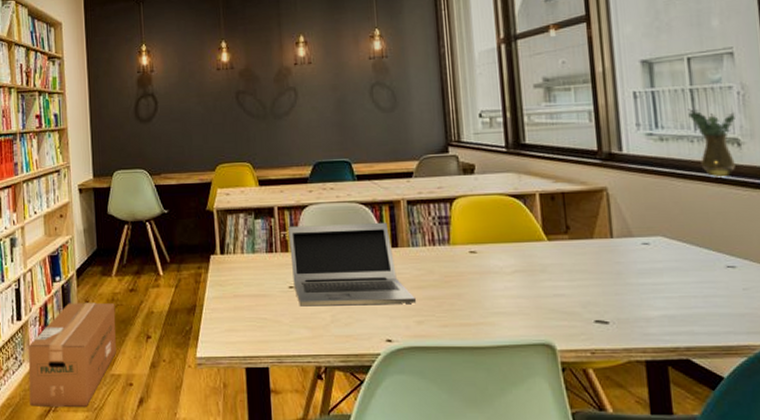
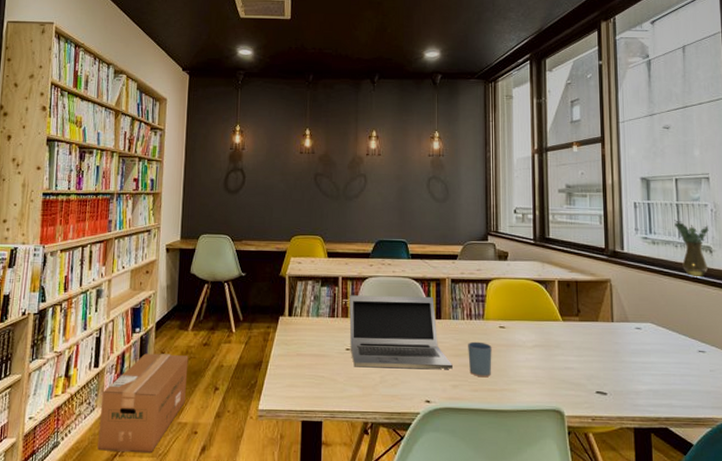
mug: none [432,270,463,311] -> present [468,341,492,378]

